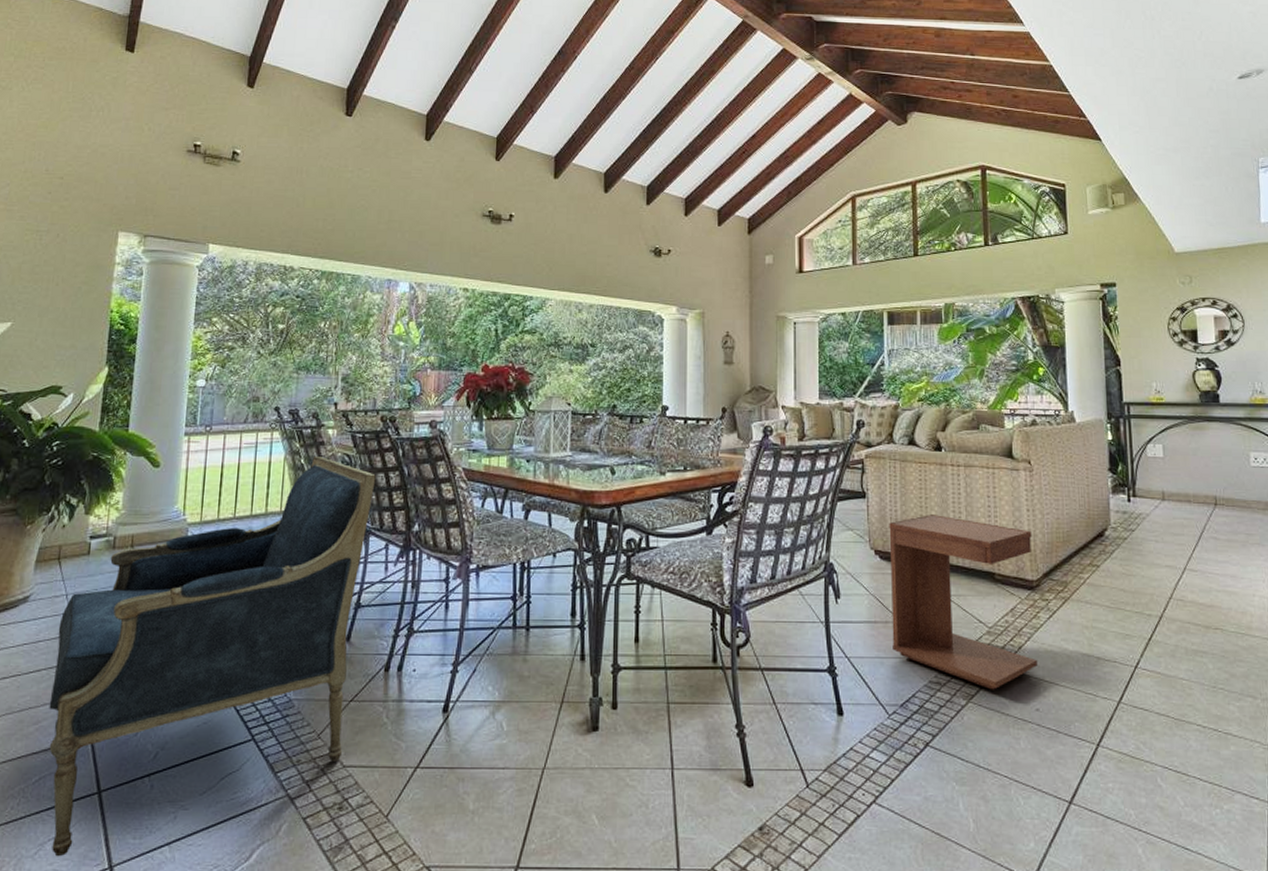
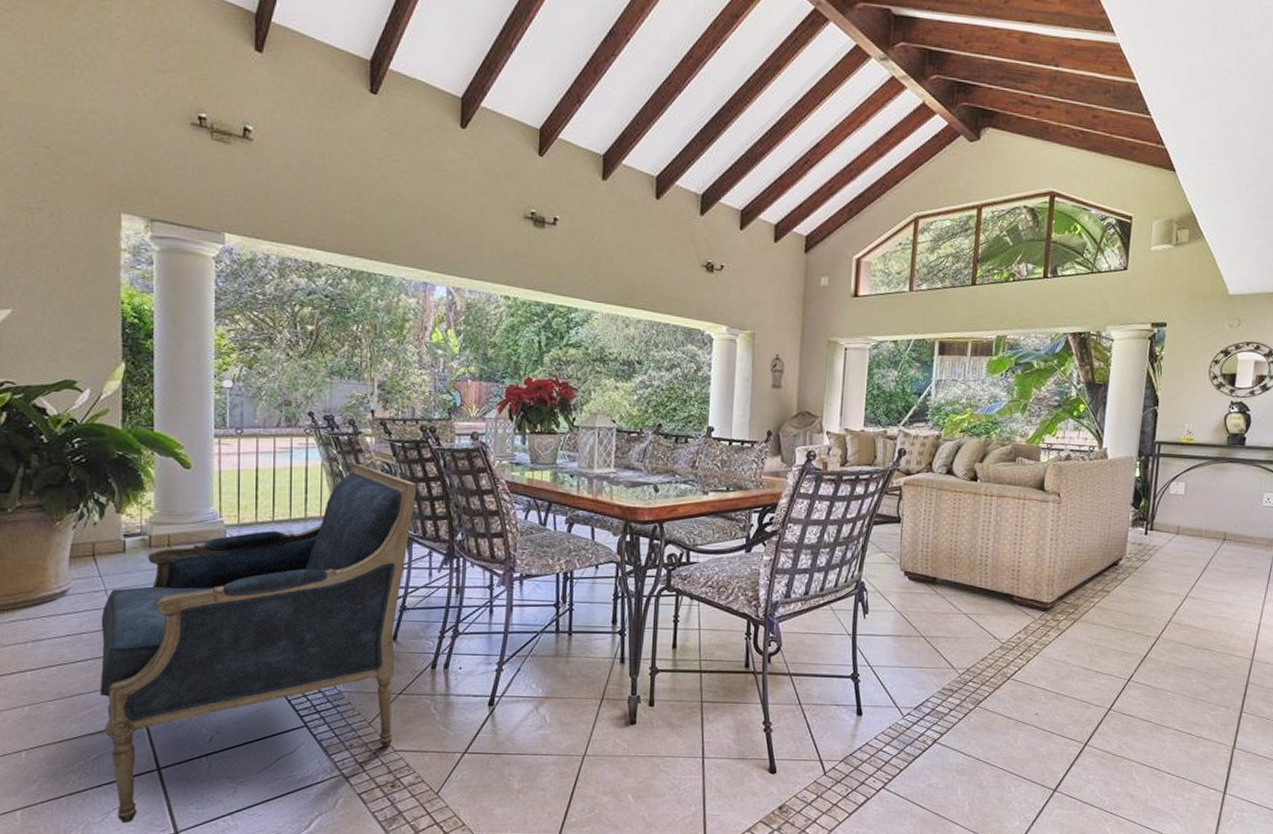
side table: present [889,515,1038,690] -> none [912,540,1052,697]

